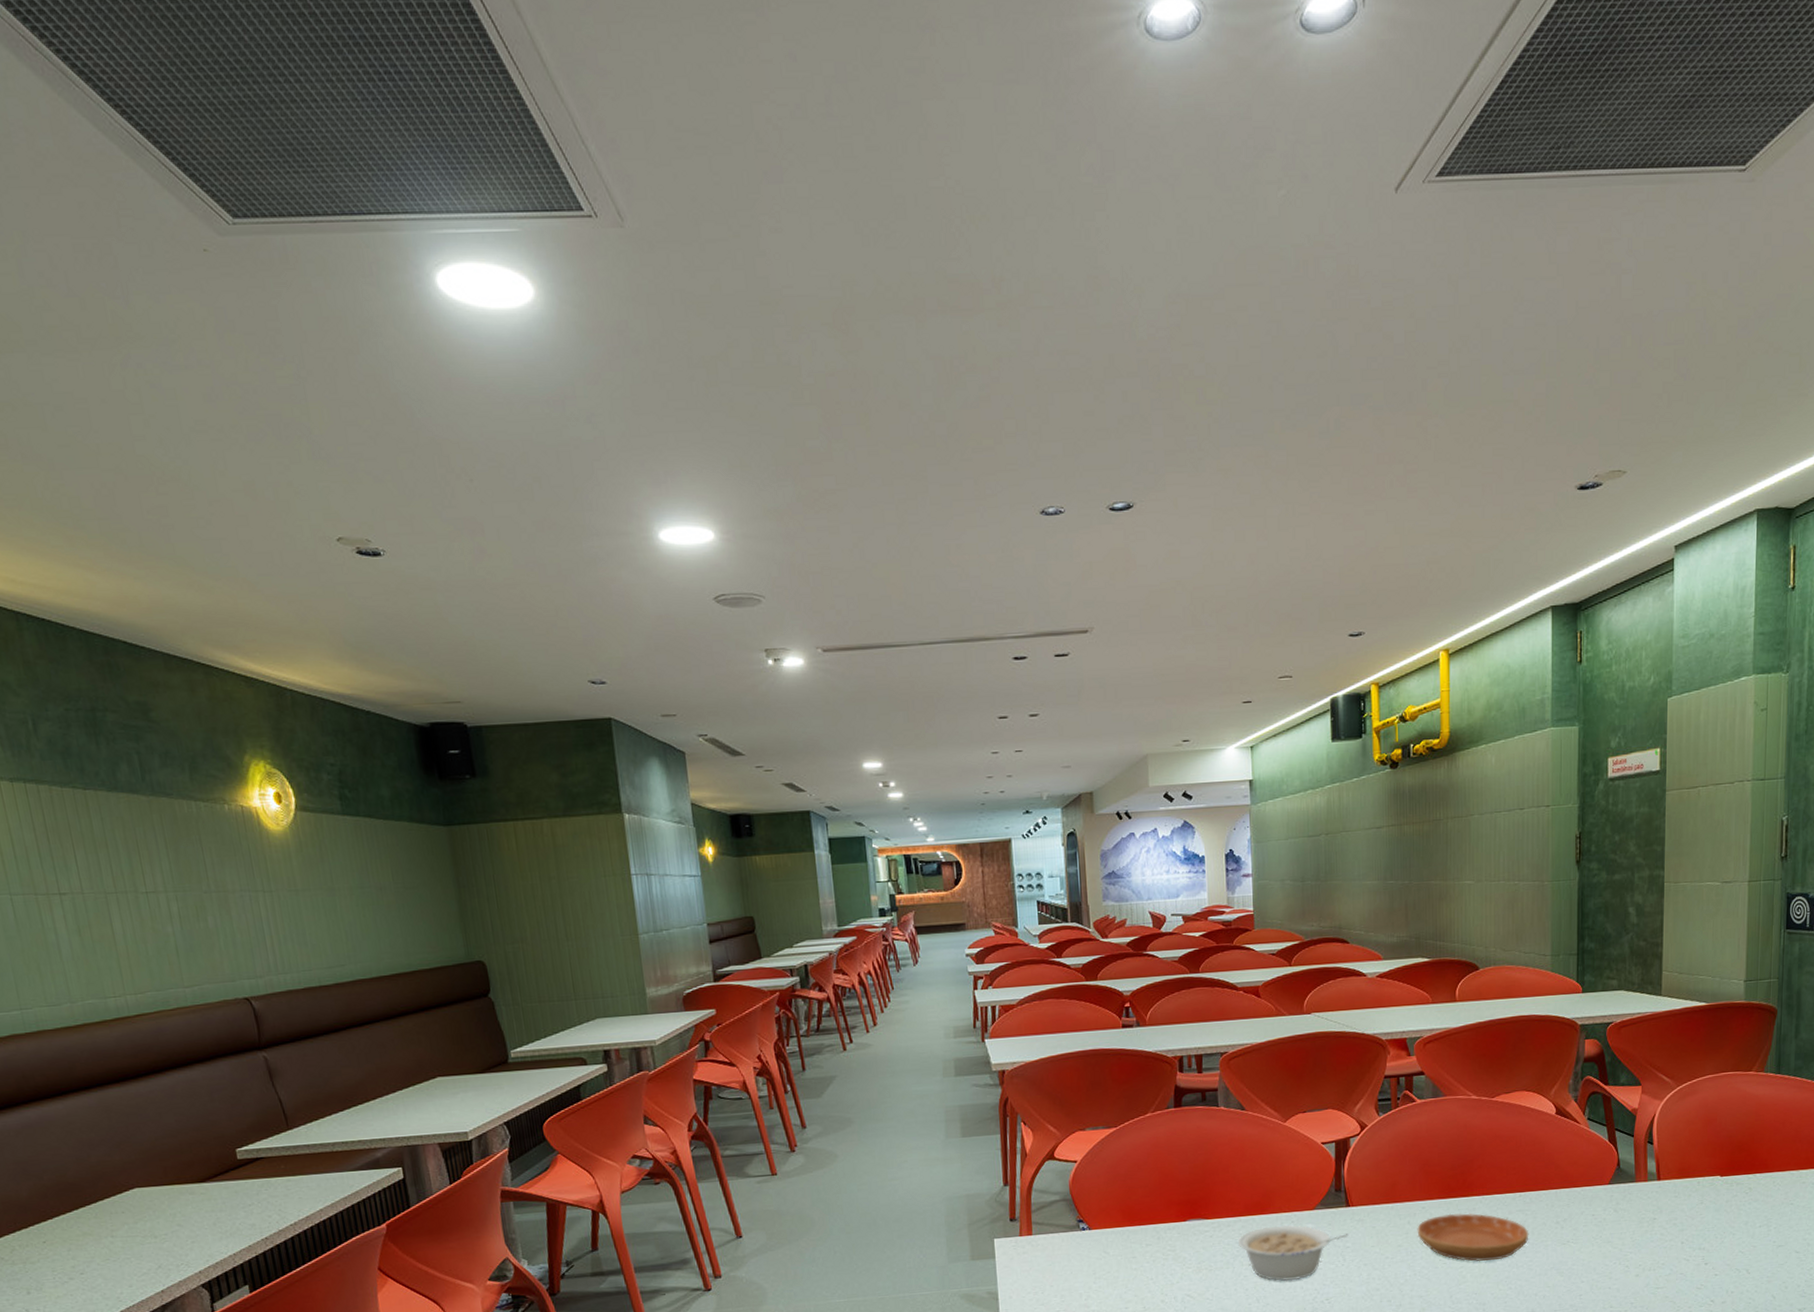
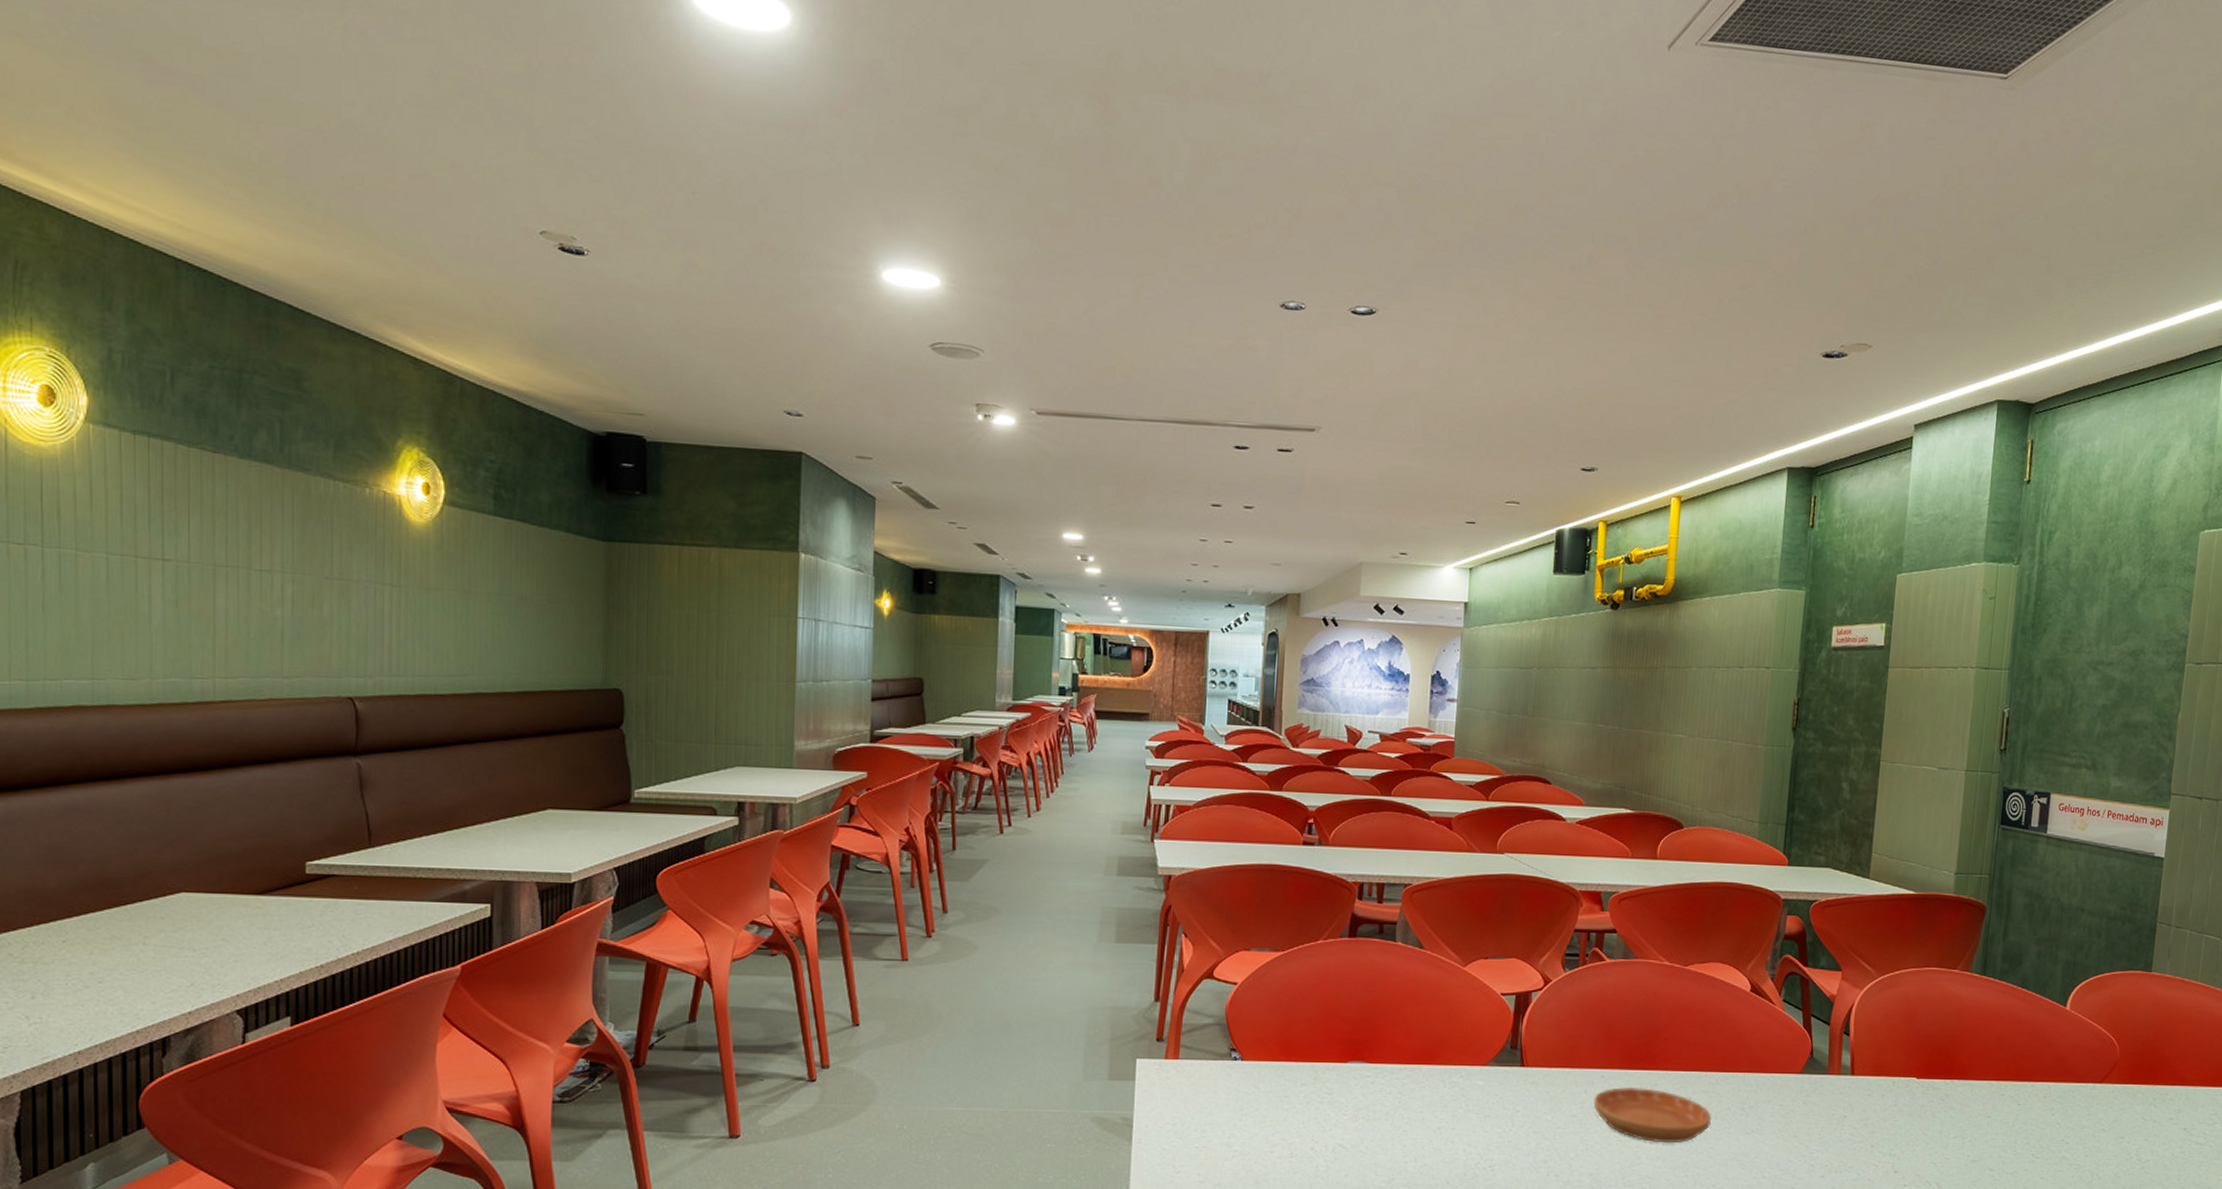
legume: present [1238,1224,1349,1282] -> none [1401,1078,1520,1142]

